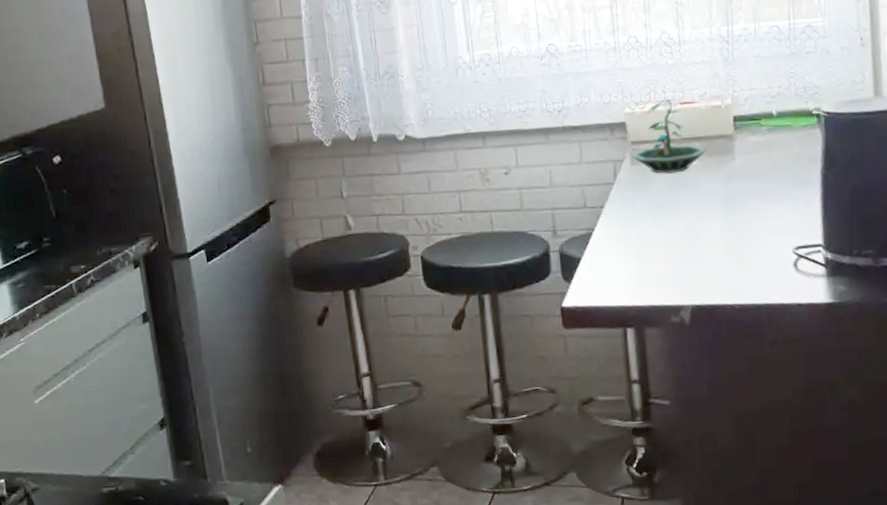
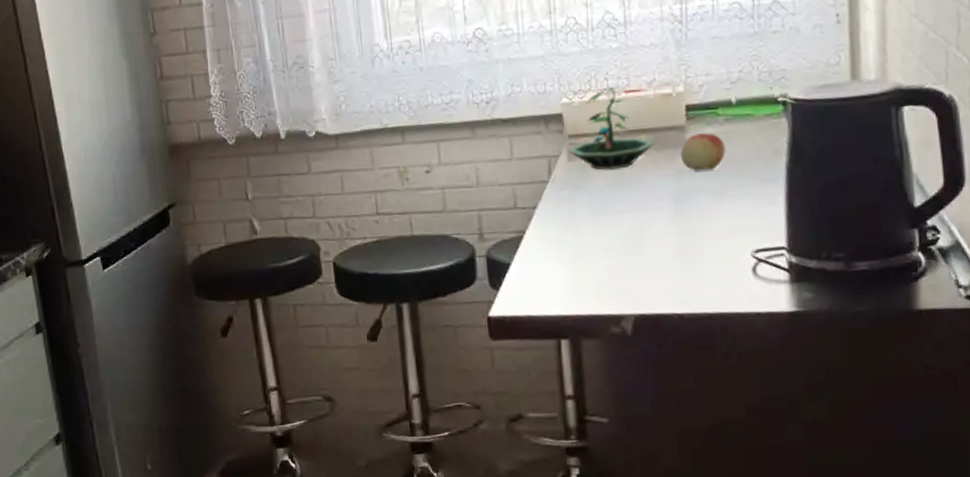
fruit: none [729,141,769,176] -> present [680,133,726,172]

